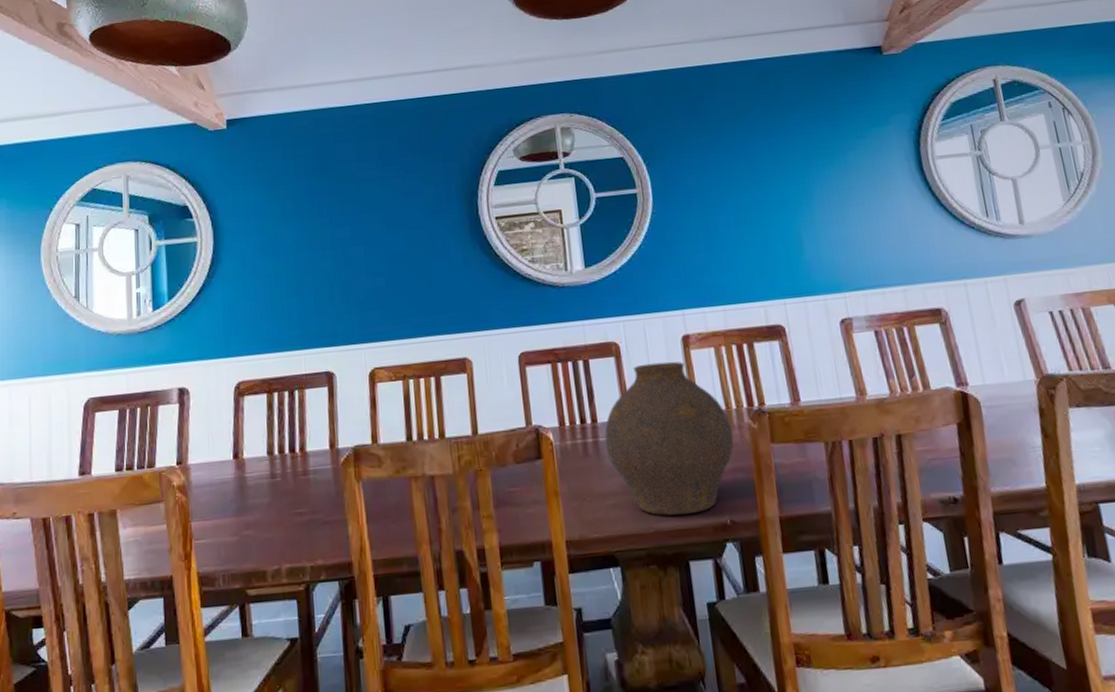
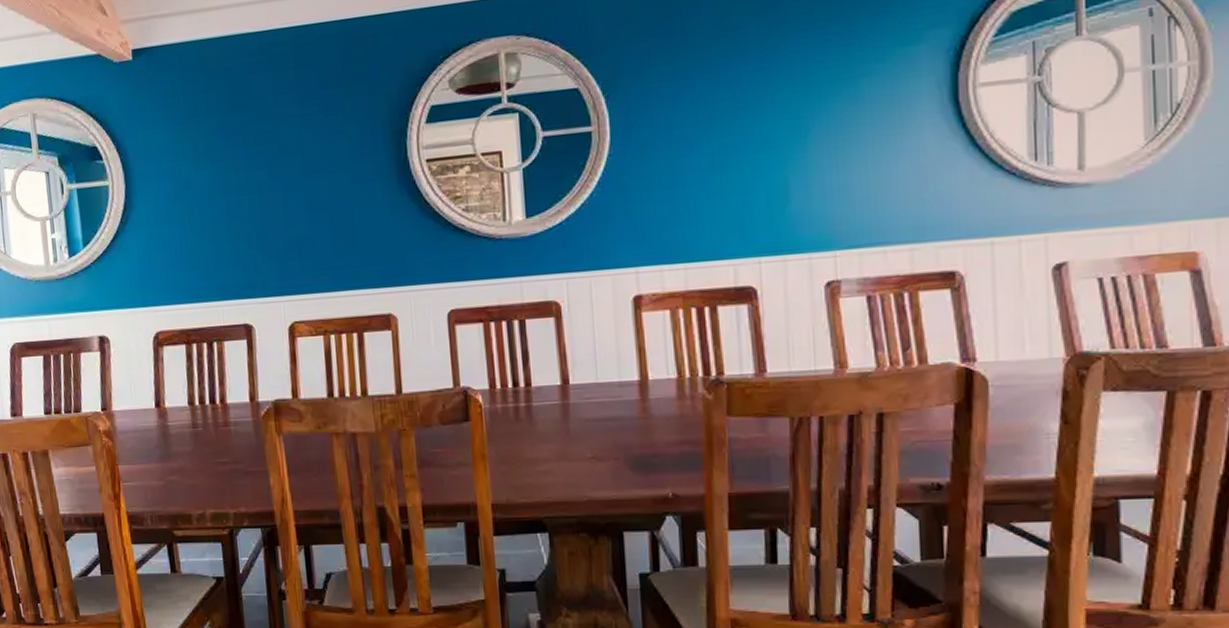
vase: present [604,361,734,516] -> none [539,324,684,486]

